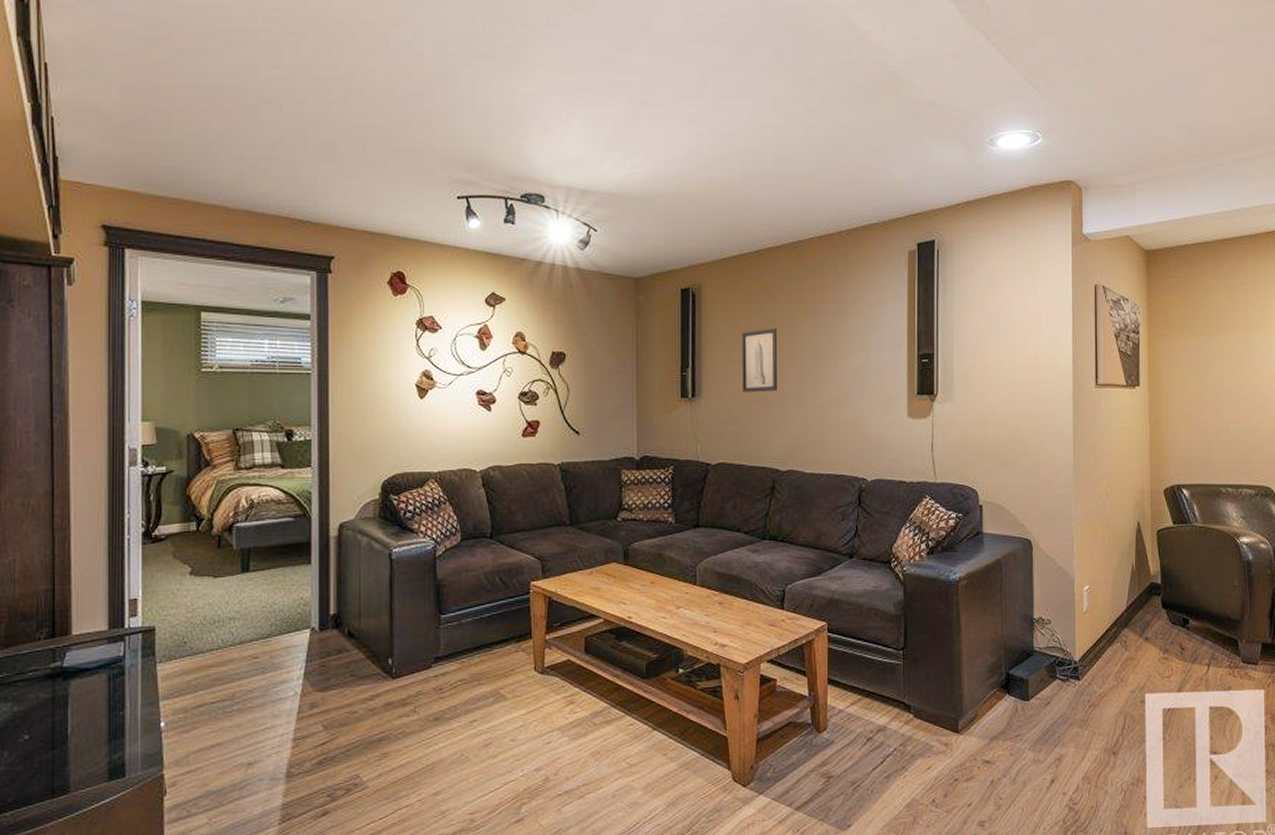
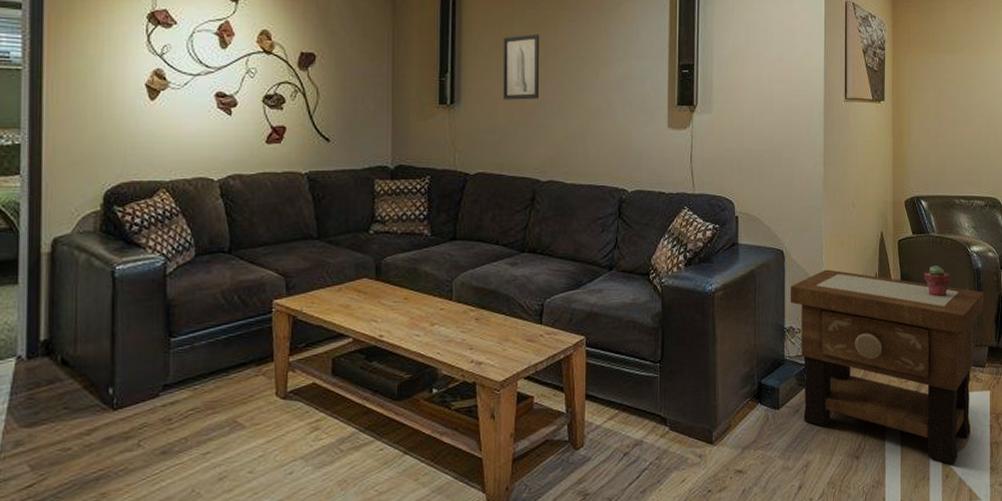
side table: none [1039,559,1256,767] -> present [791,269,984,466]
potted succulent: none [1186,557,1216,589] -> present [924,266,950,296]

